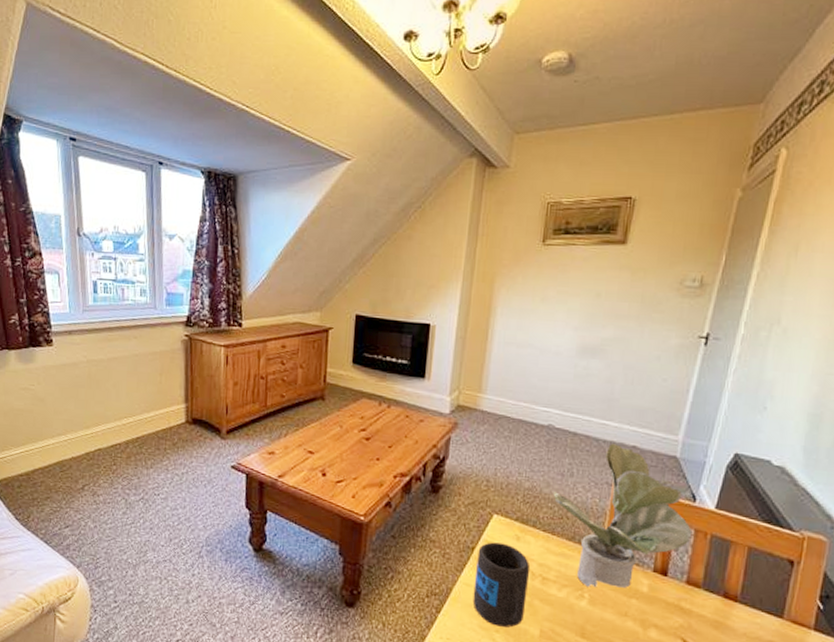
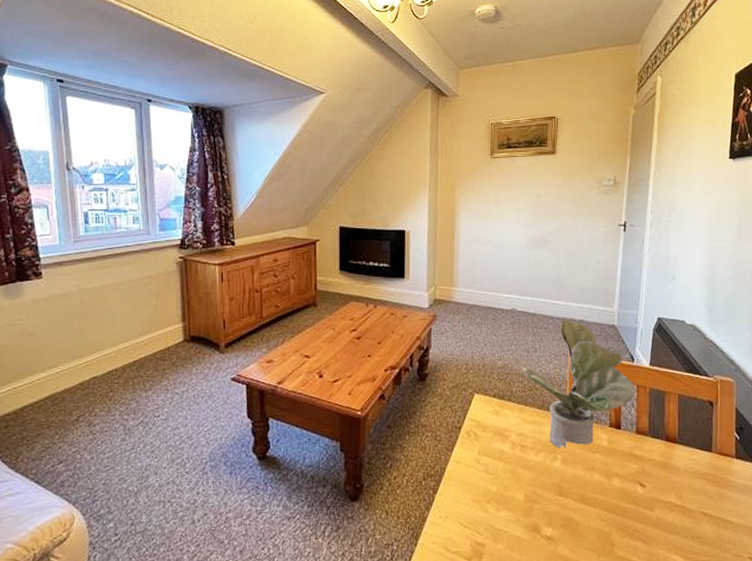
mug: present [472,542,530,628] -> none [464,419,511,497]

